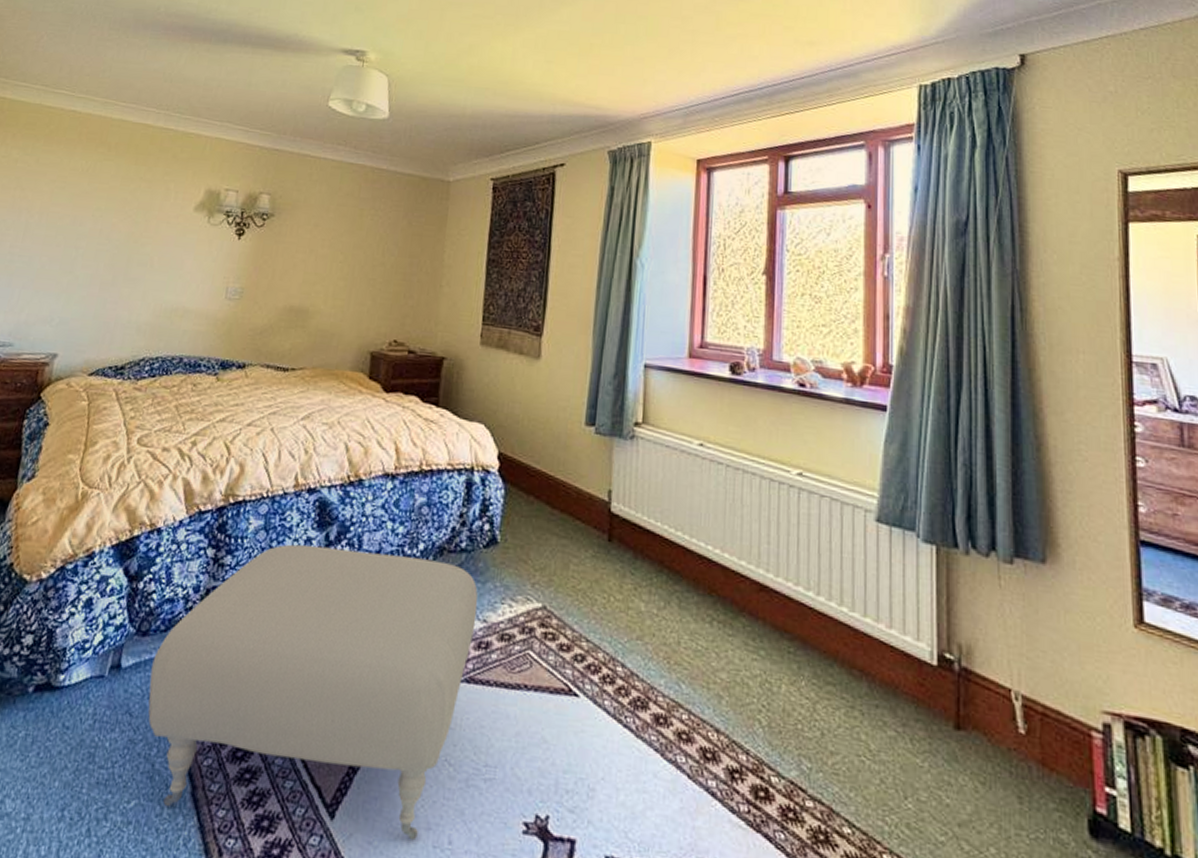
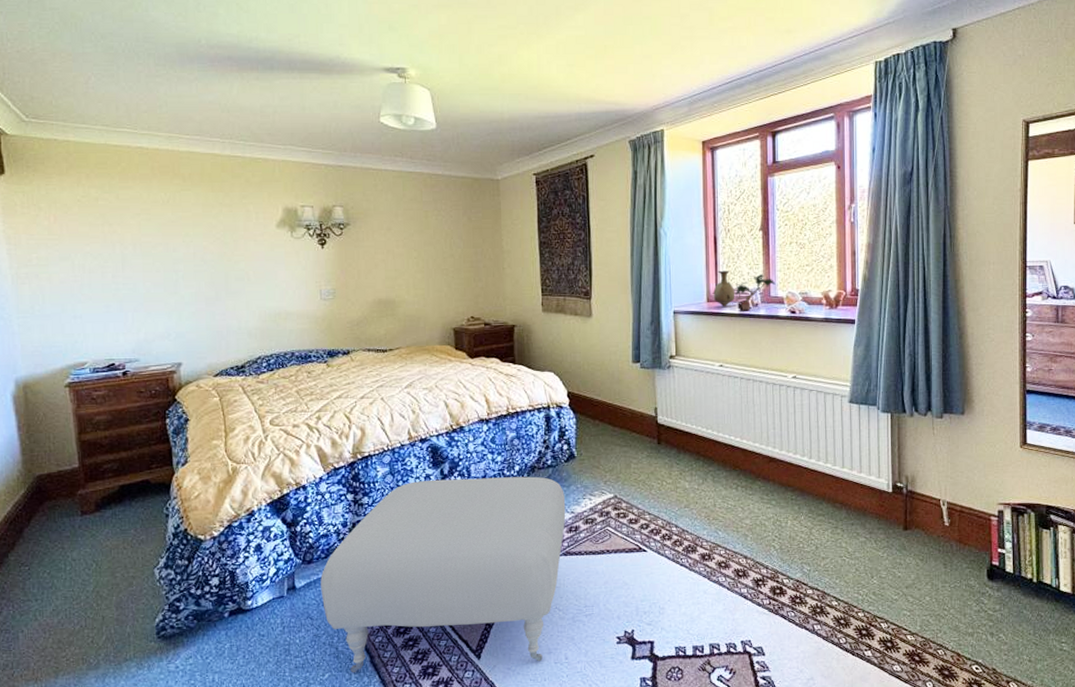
vase: none [697,319,726,367] -> present [713,270,735,307]
potted plant: none [726,329,781,376] -> present [735,273,776,311]

